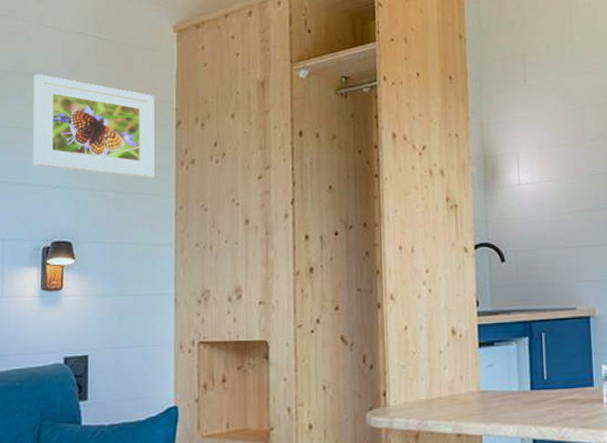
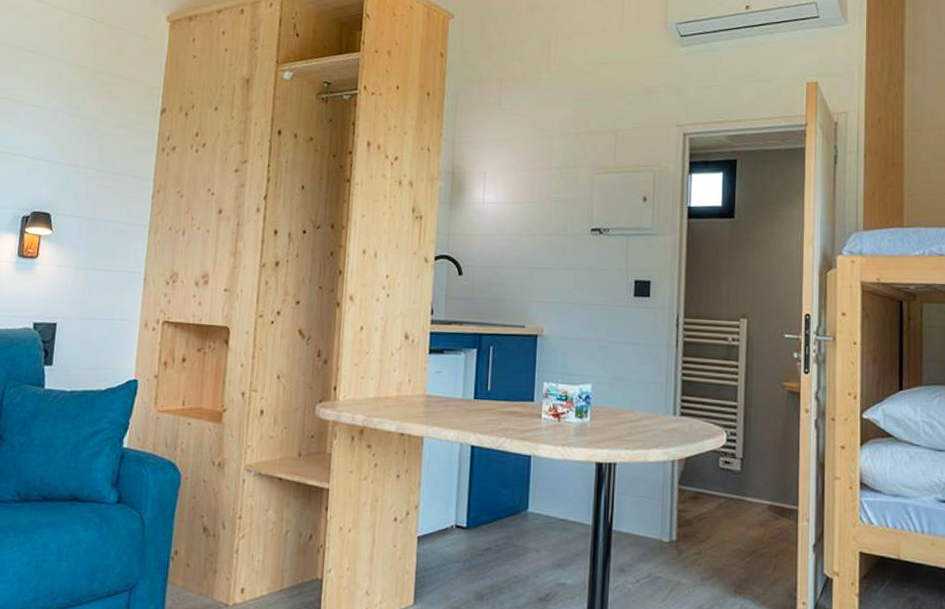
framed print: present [33,74,155,179] -> none [20,48,143,161]

